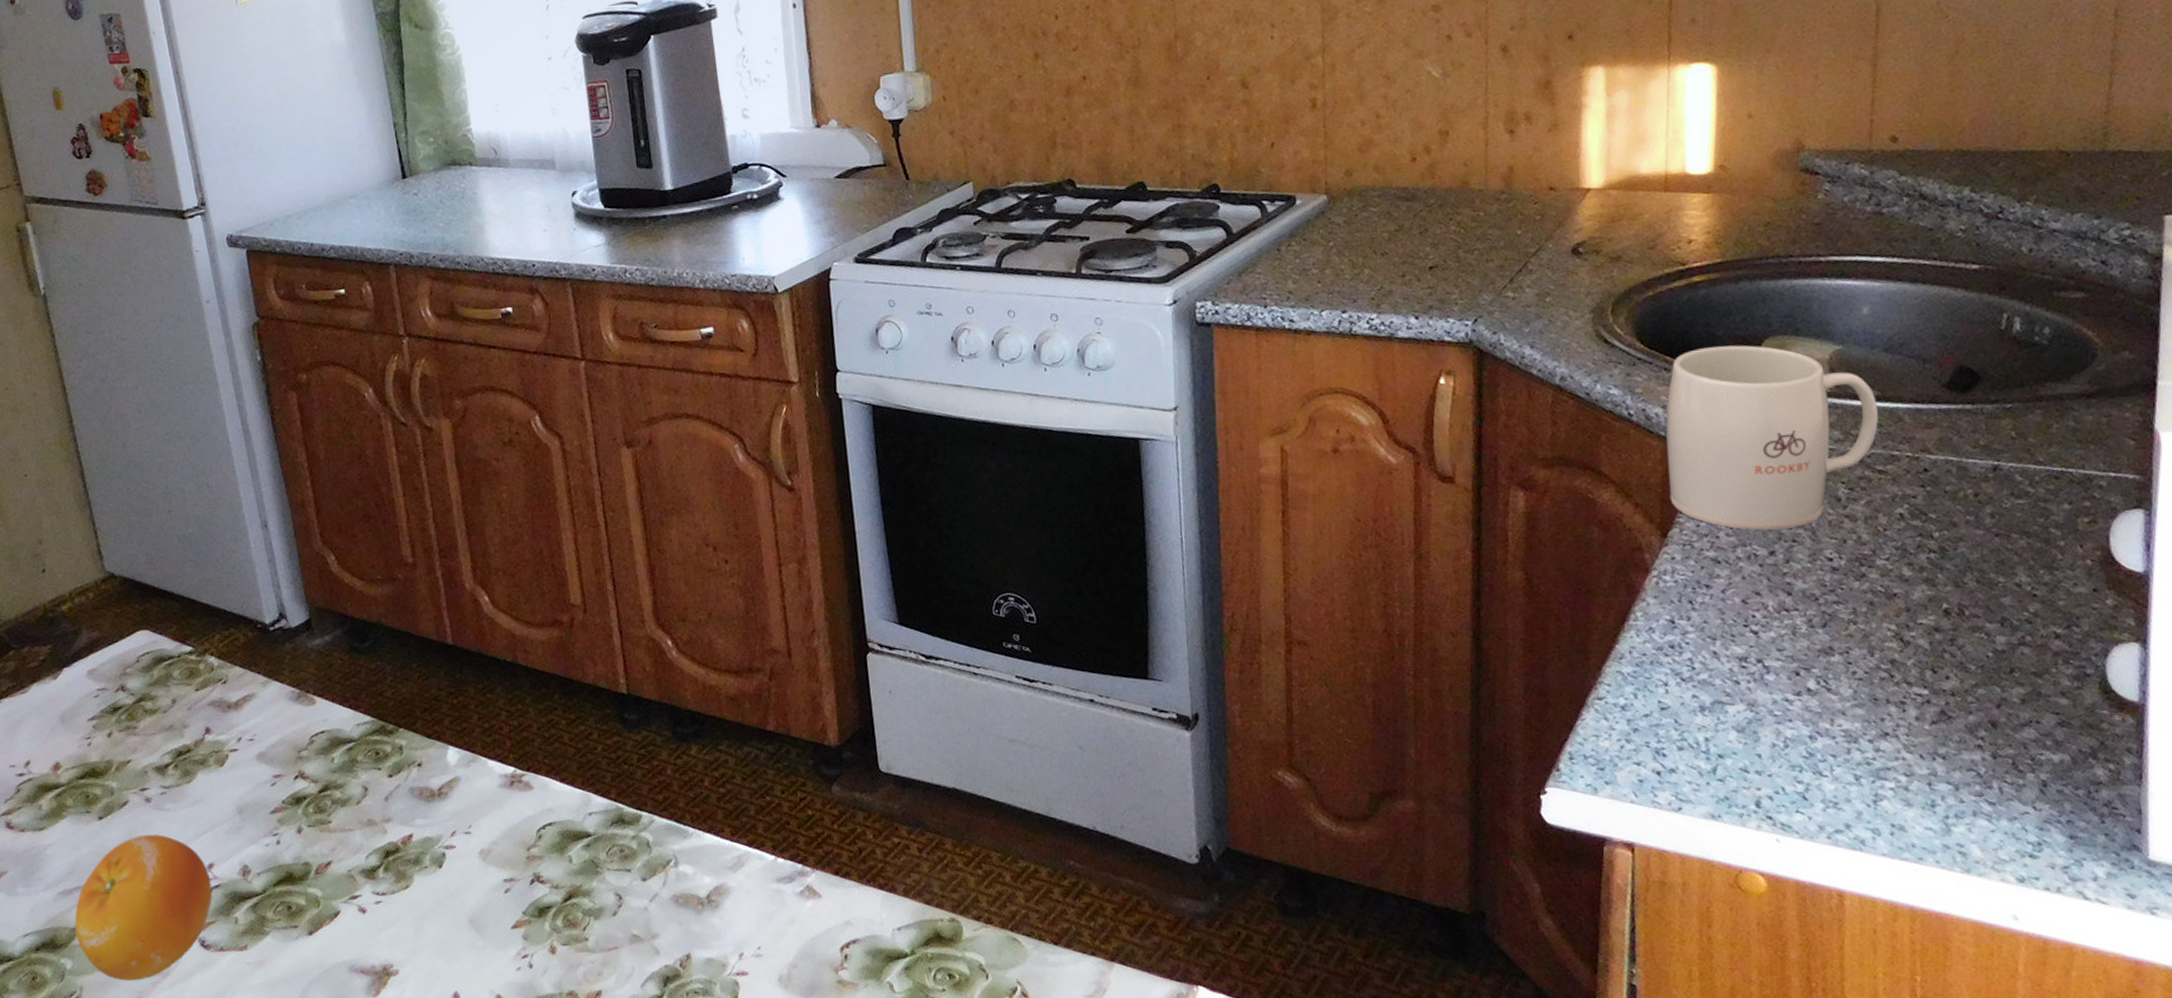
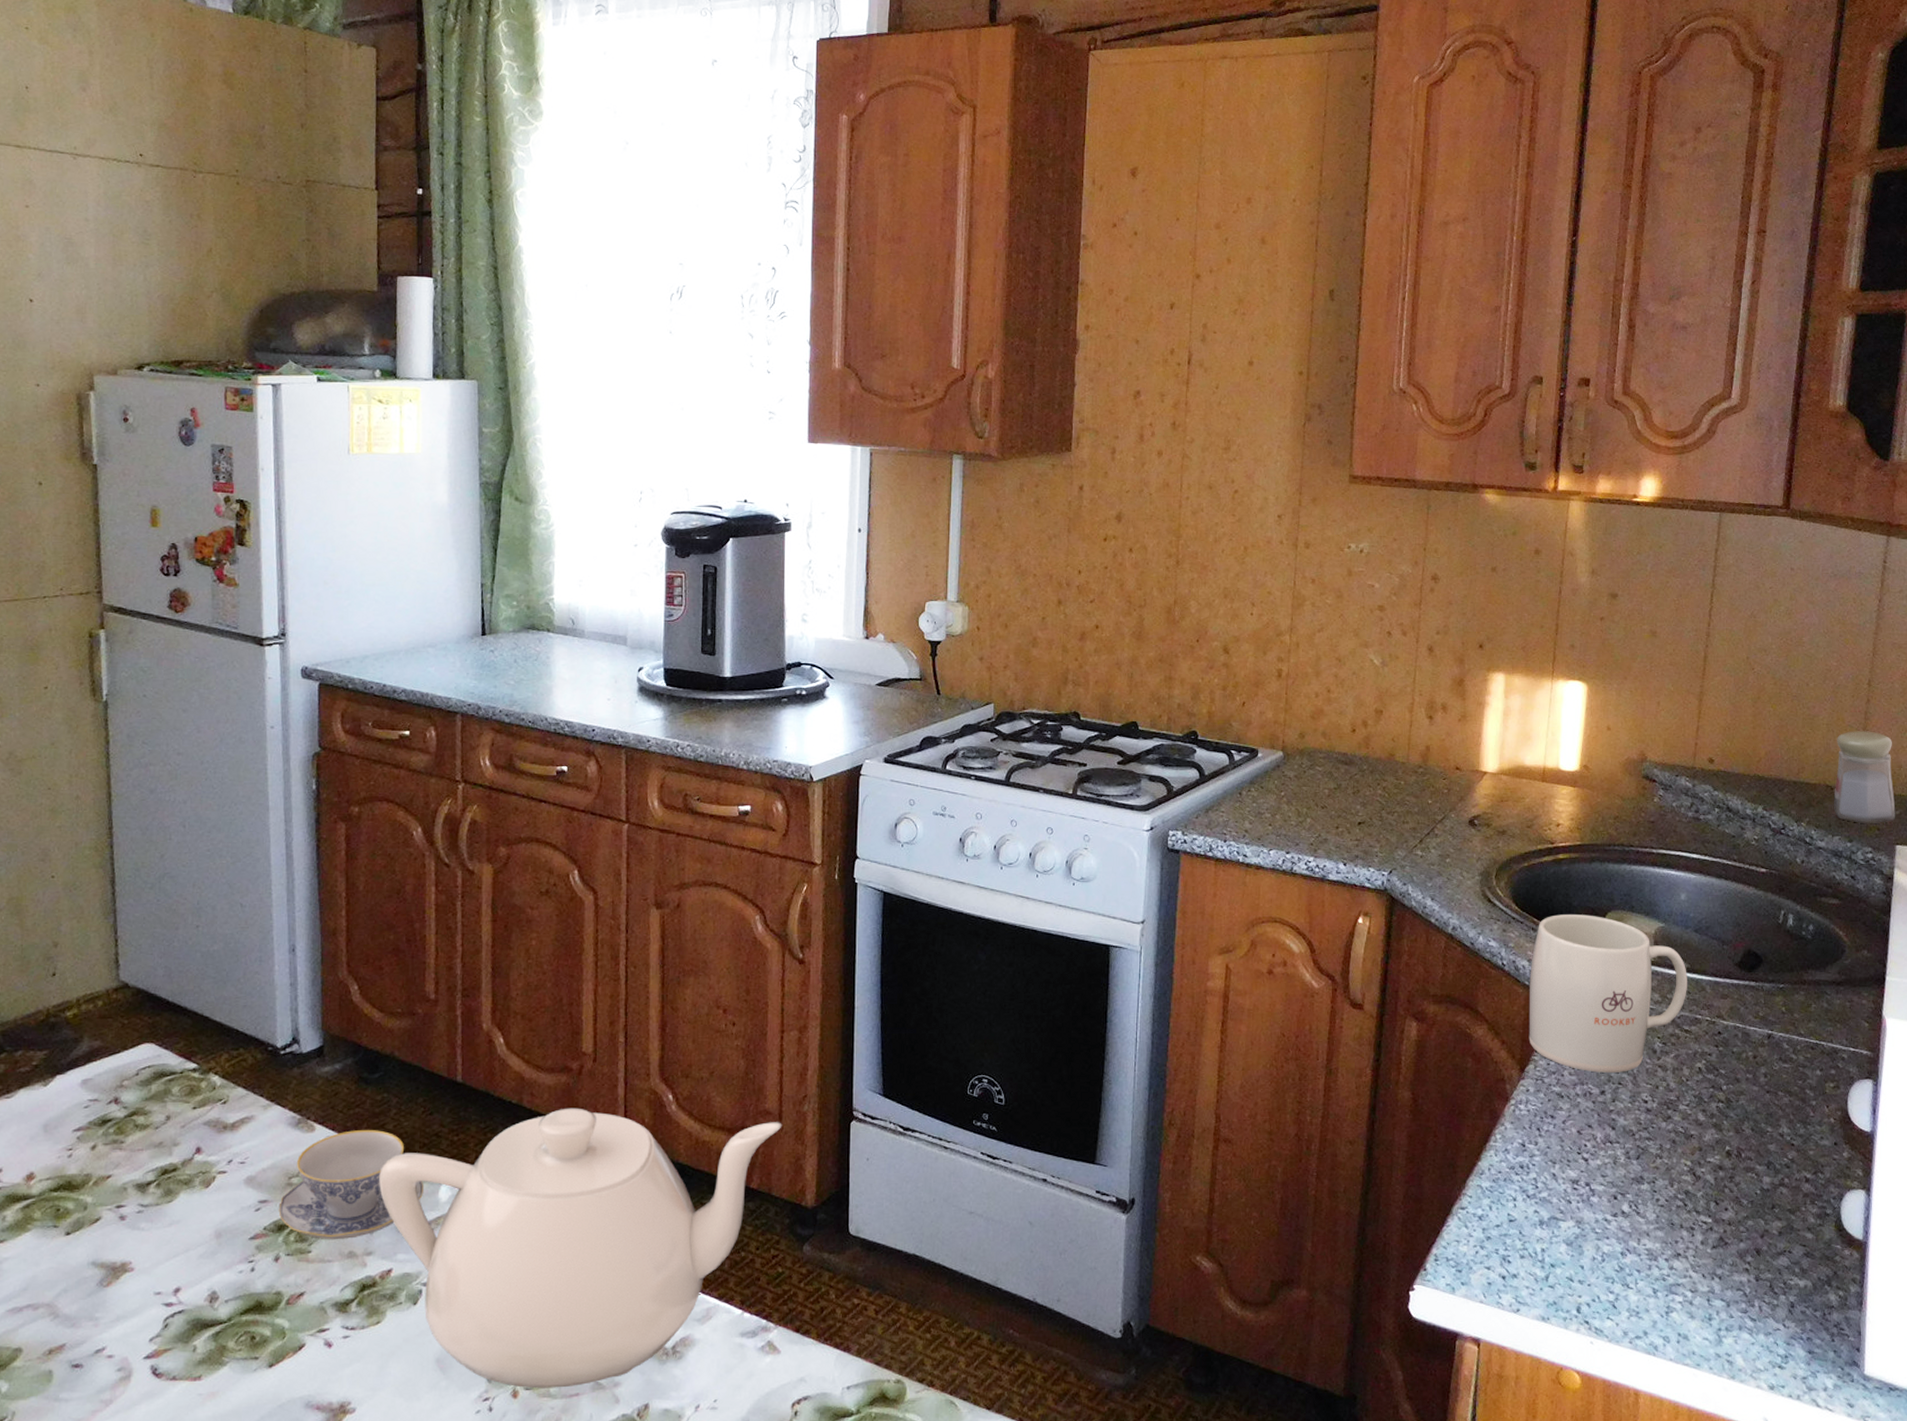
fruit: present [74,834,213,981] -> none [17,1253,175,1407]
teacup: none [293,698,432,809] -> present [278,1129,425,1240]
teapot: none [384,660,793,944] -> present [378,1108,782,1389]
salt shaker: none [2070,74,2163,194] -> present [1833,731,1896,824]

